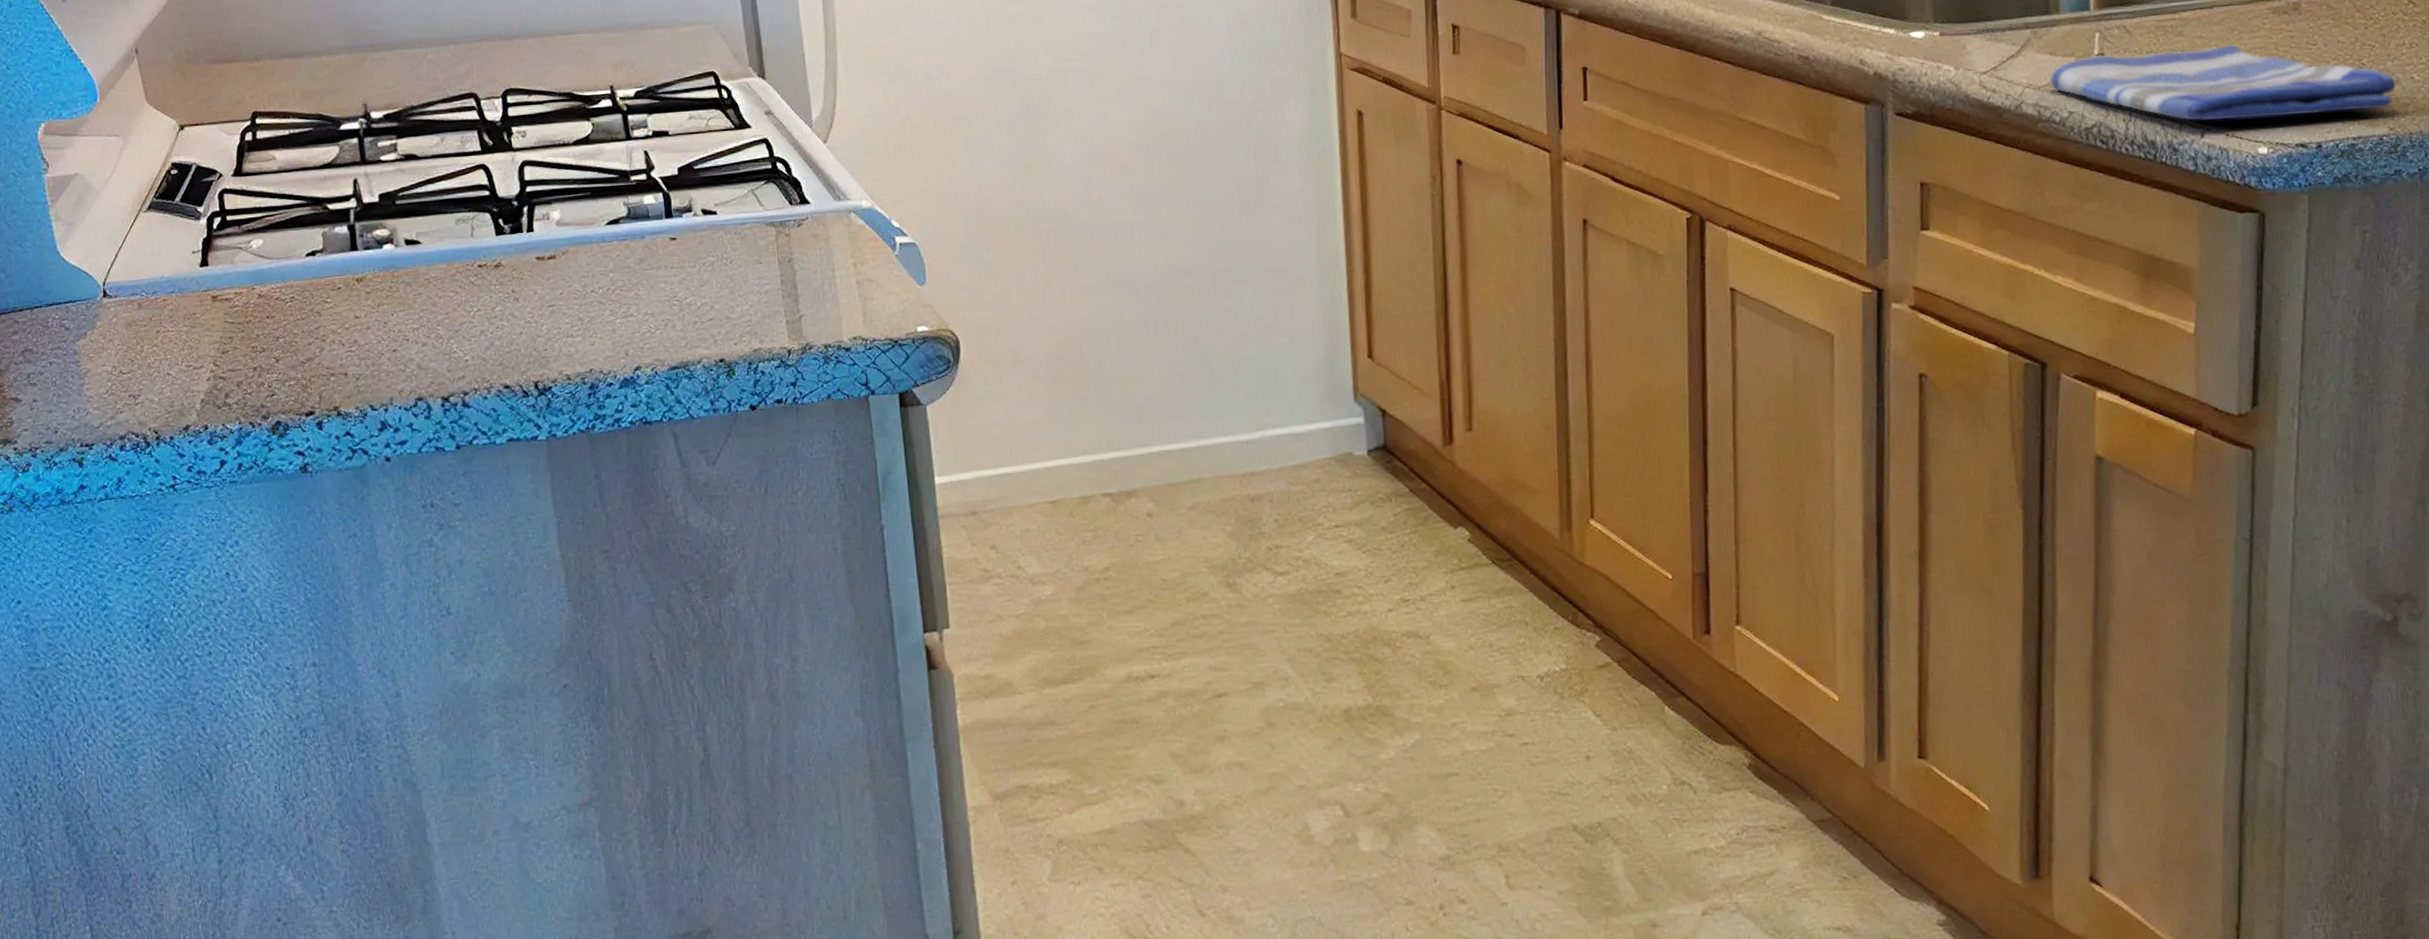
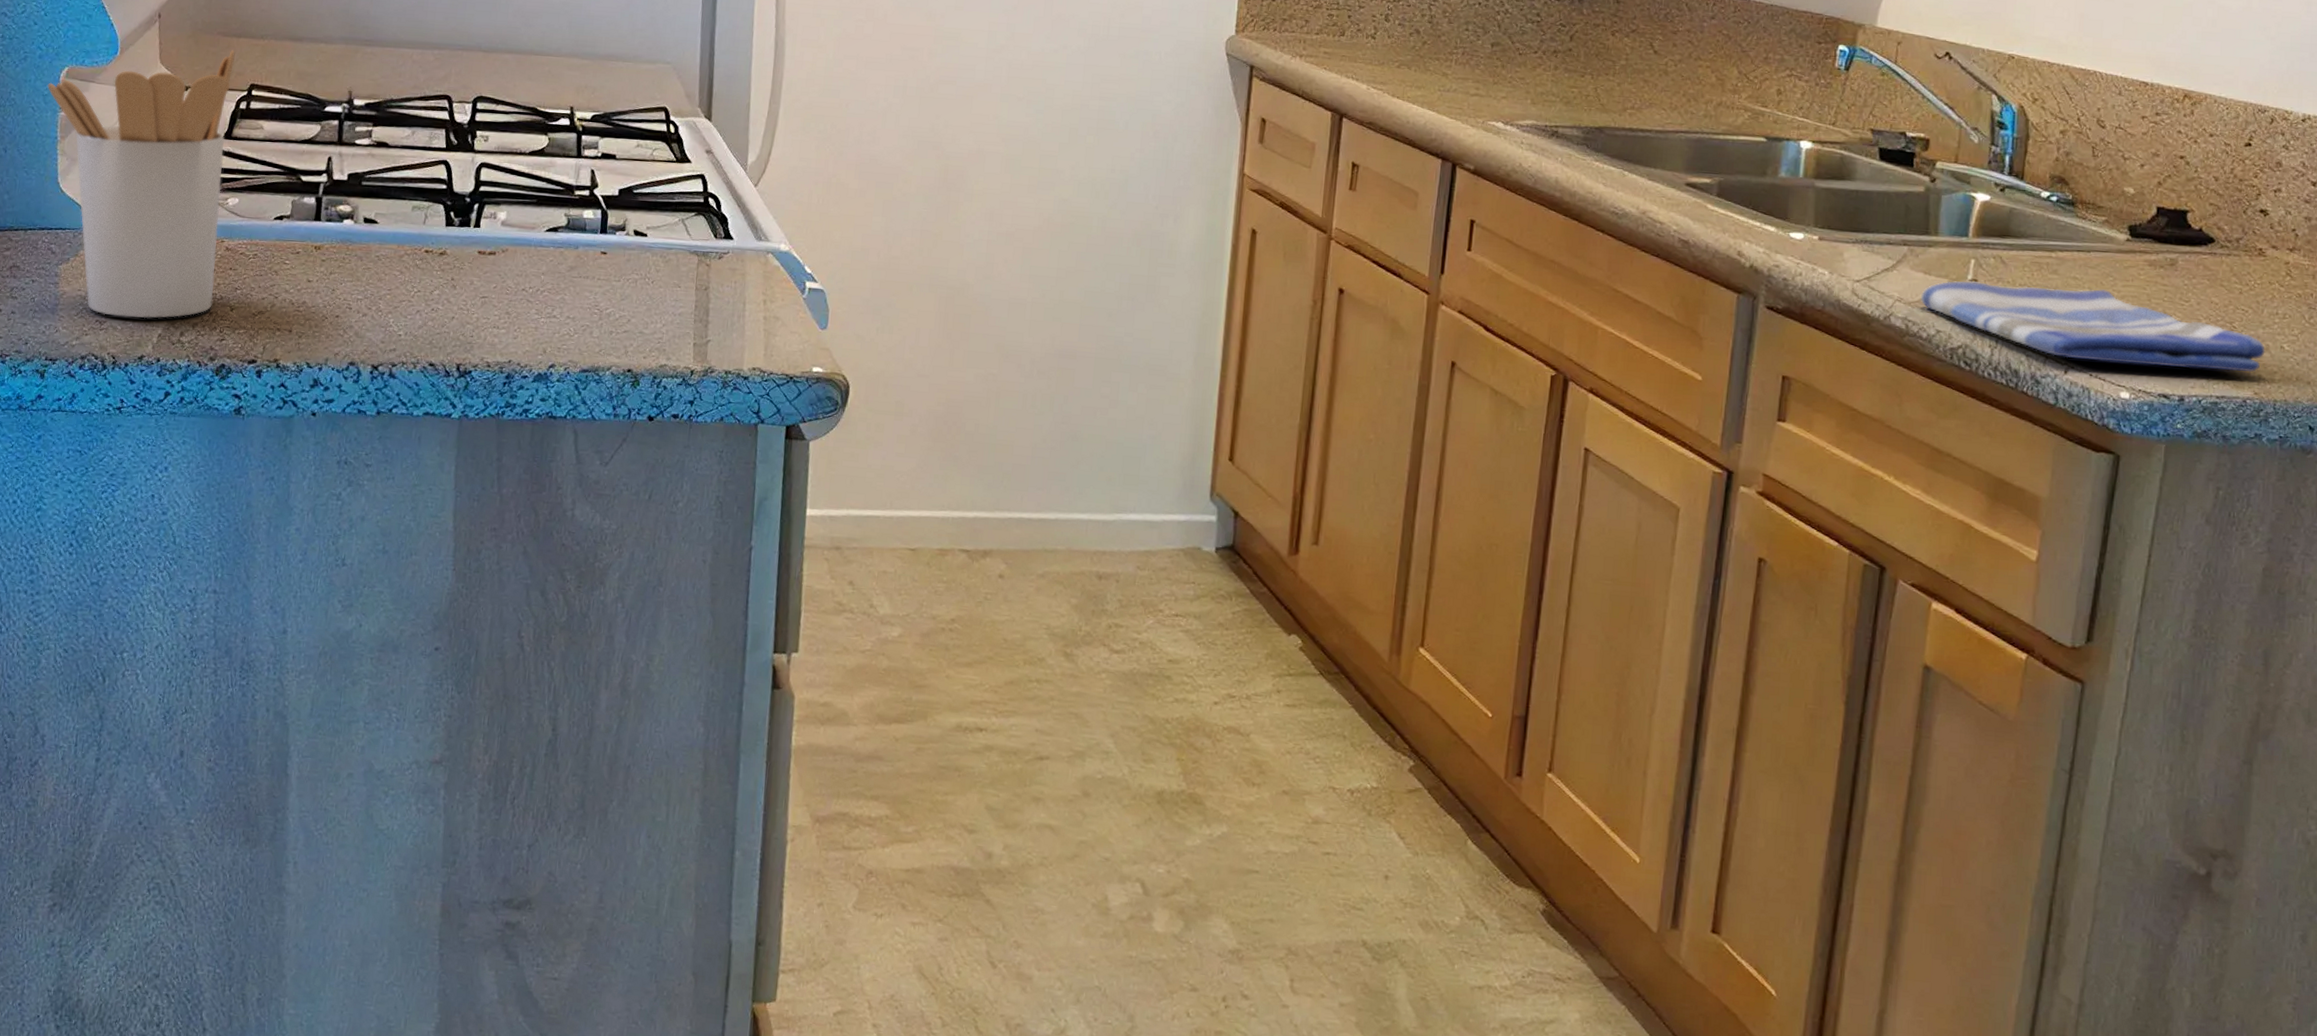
utensil holder: none [25,77,255,388] -> present [47,49,235,319]

